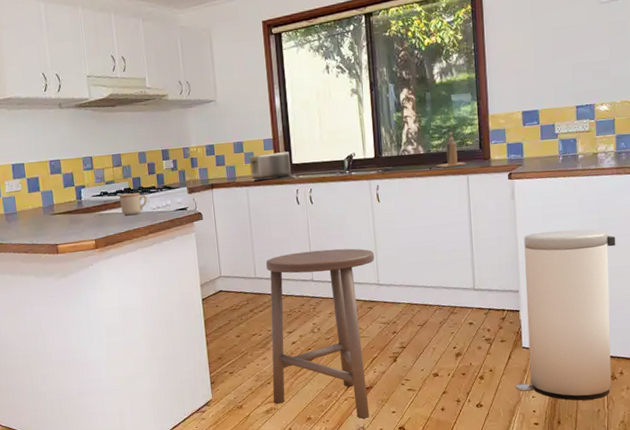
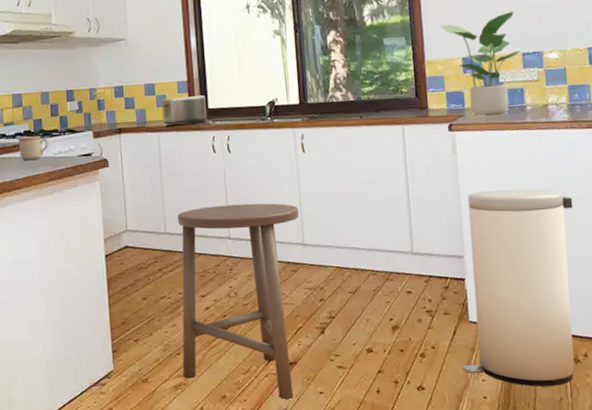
soap dispenser: present [436,132,467,168] -> none [367,78,402,117]
potted plant: none [503,66,576,164] -> present [440,10,522,115]

